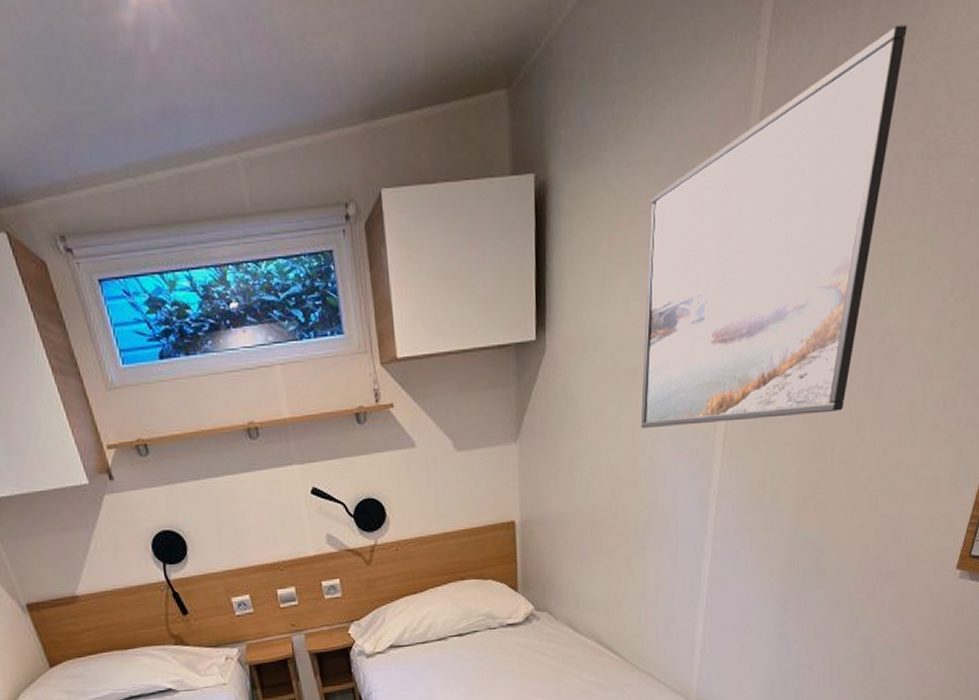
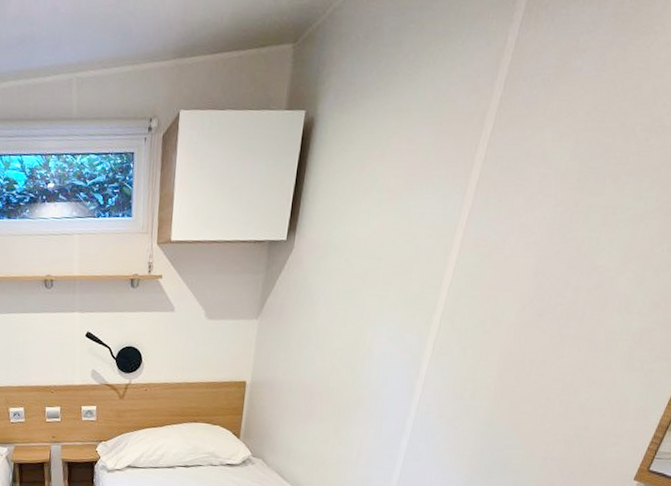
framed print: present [640,25,907,429] -> none [364,21,646,331]

